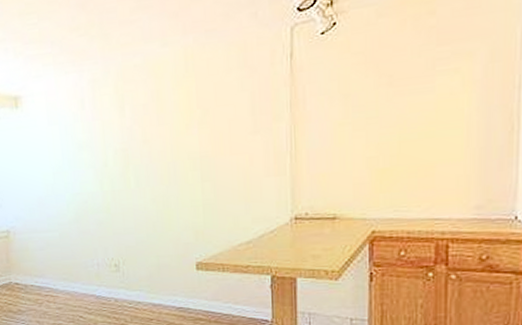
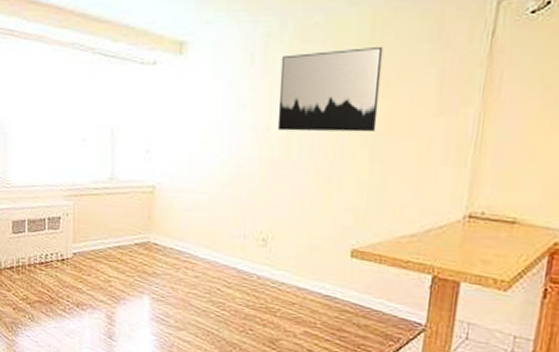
wall art: none [108,78,202,165] -> present [277,46,383,133]

